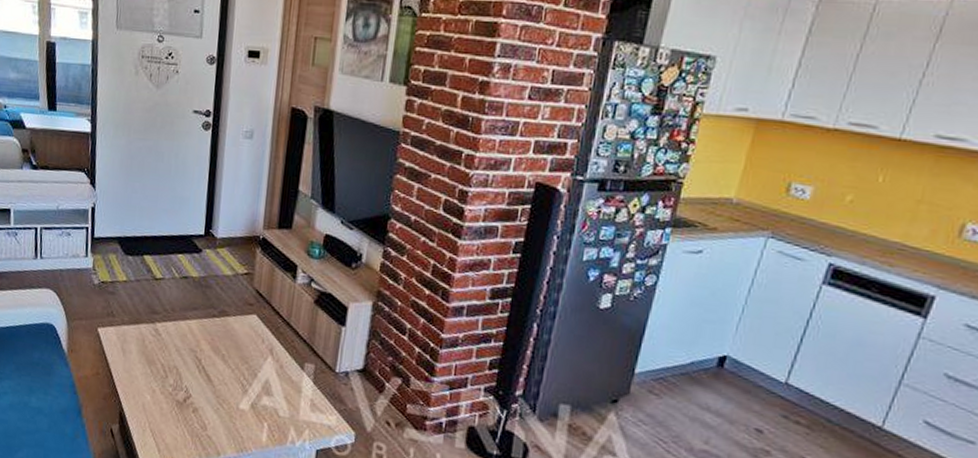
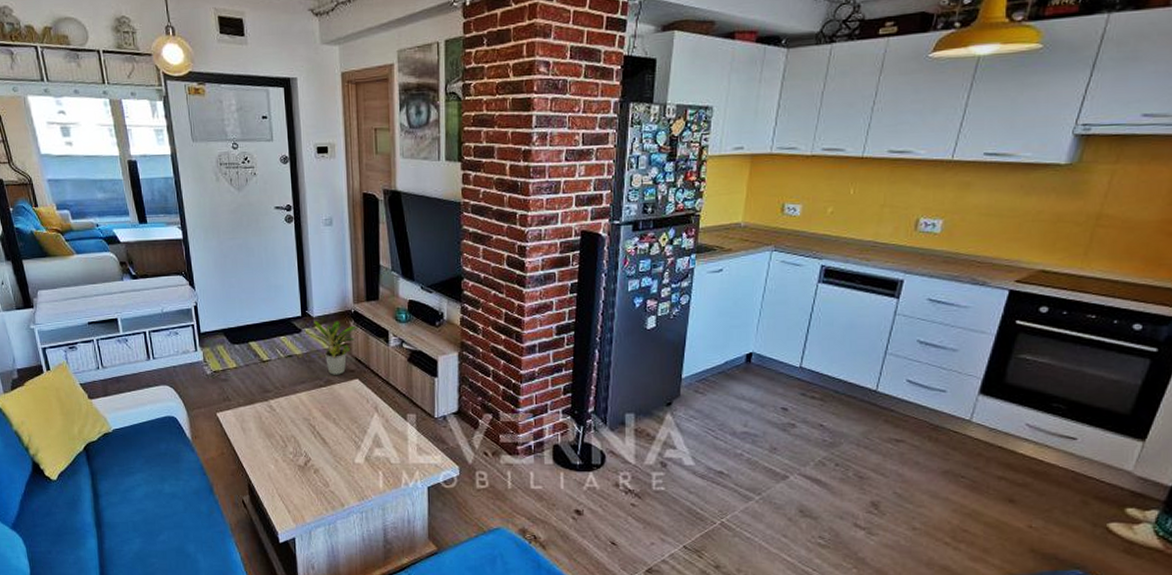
potted plant: none [205,242,266,307] -> present [304,320,359,375]

